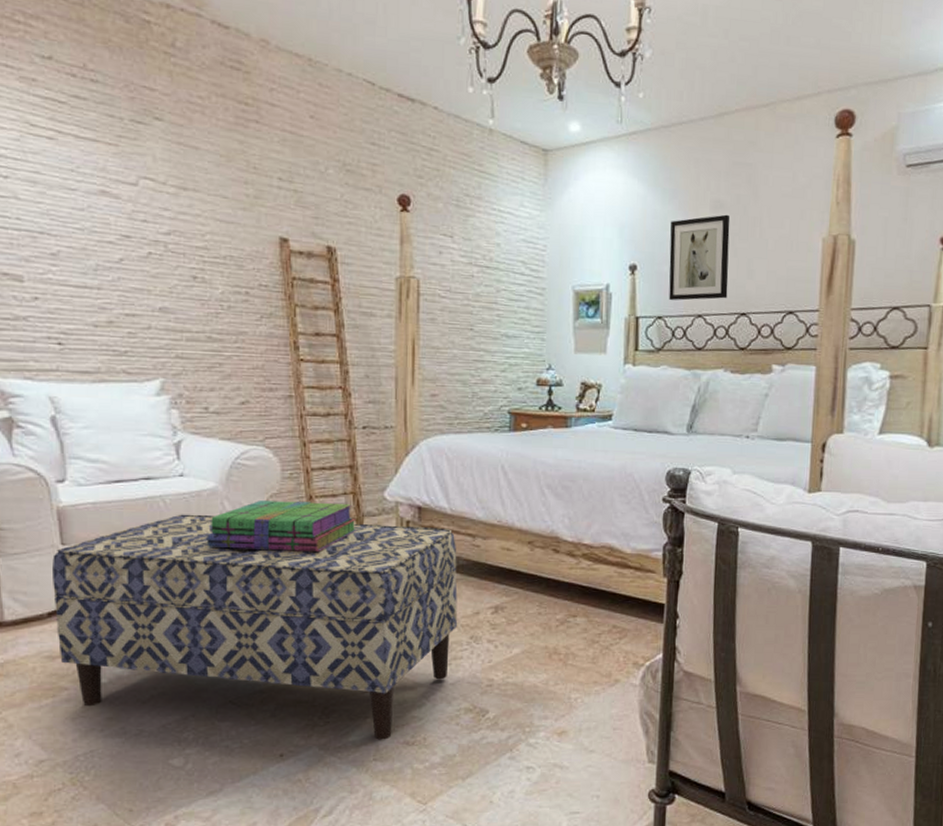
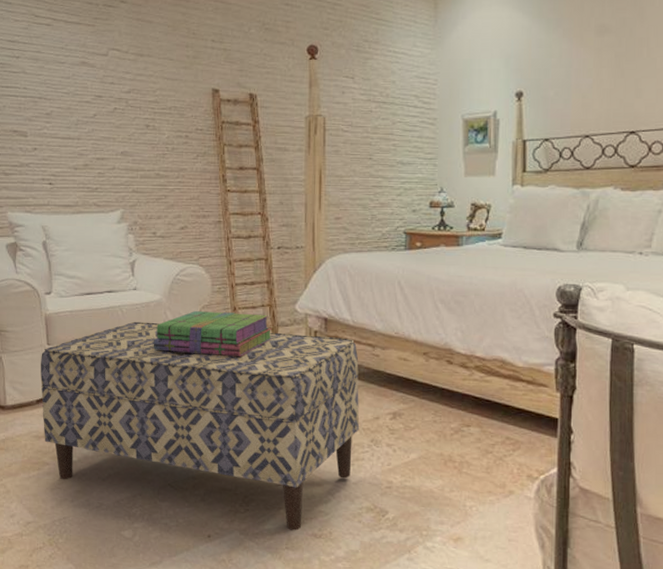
wall art: present [669,214,730,301] -> none [555,38,616,124]

